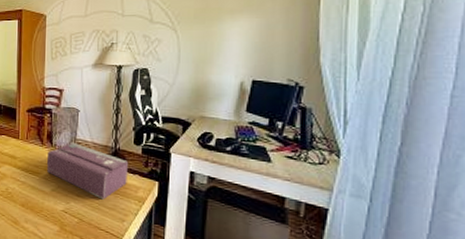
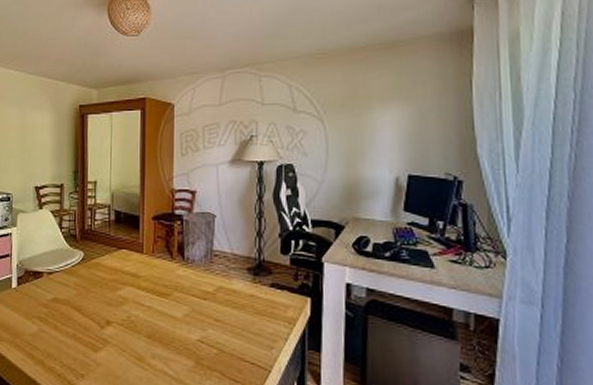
tissue box: present [47,142,129,200] -> none [178,254,276,324]

